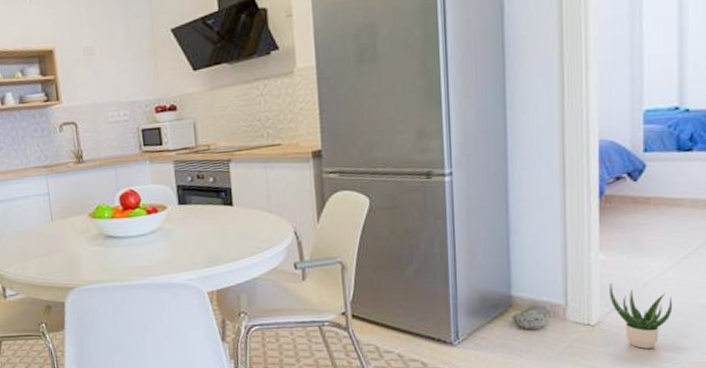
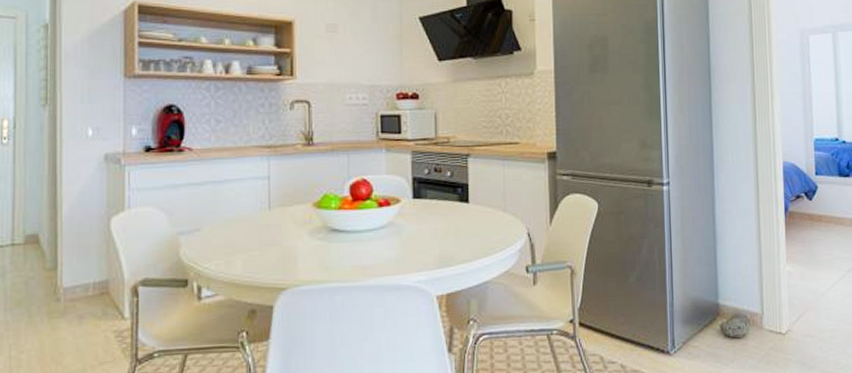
potted plant: present [609,283,673,349] -> none [795,293,843,356]

